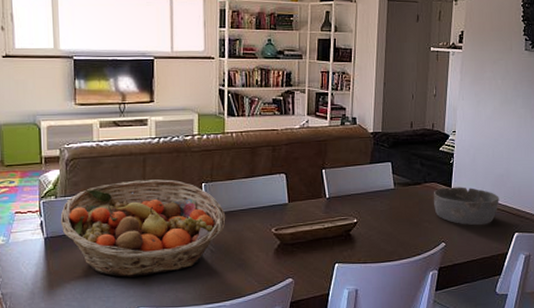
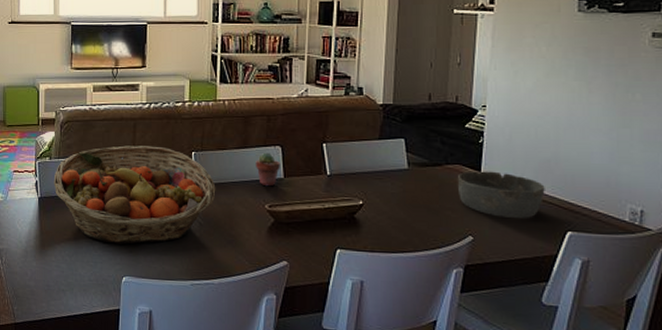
potted succulent: none [262,180,285,212] -> present [256,152,280,187]

